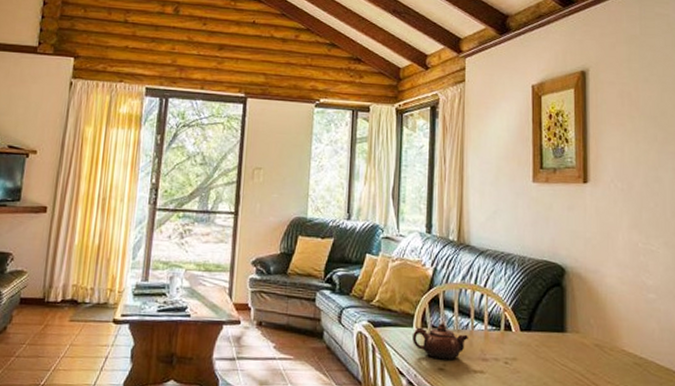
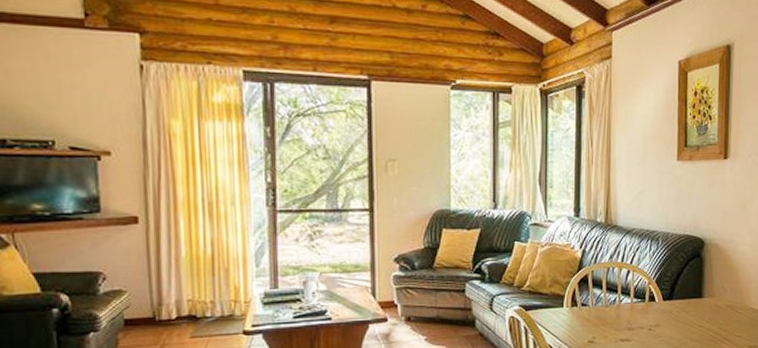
teapot: present [413,323,468,360] -> none [563,300,616,334]

